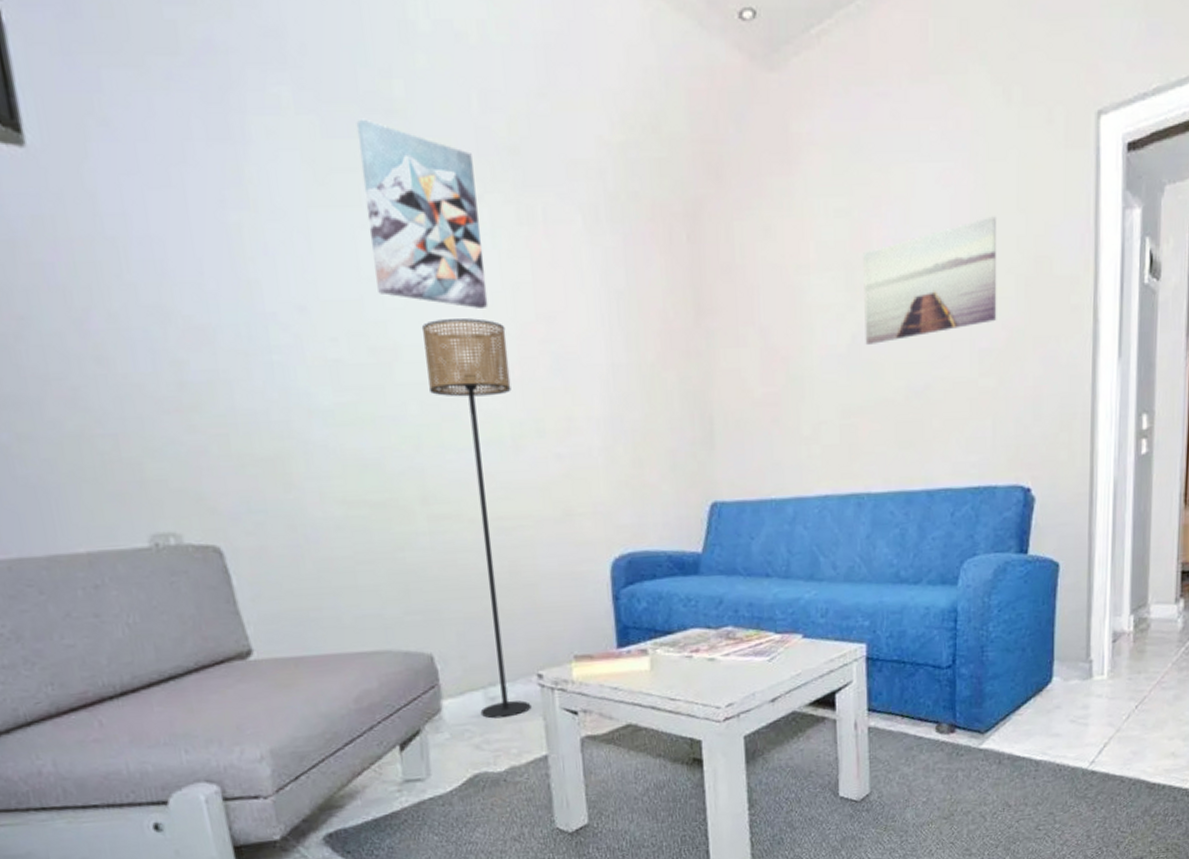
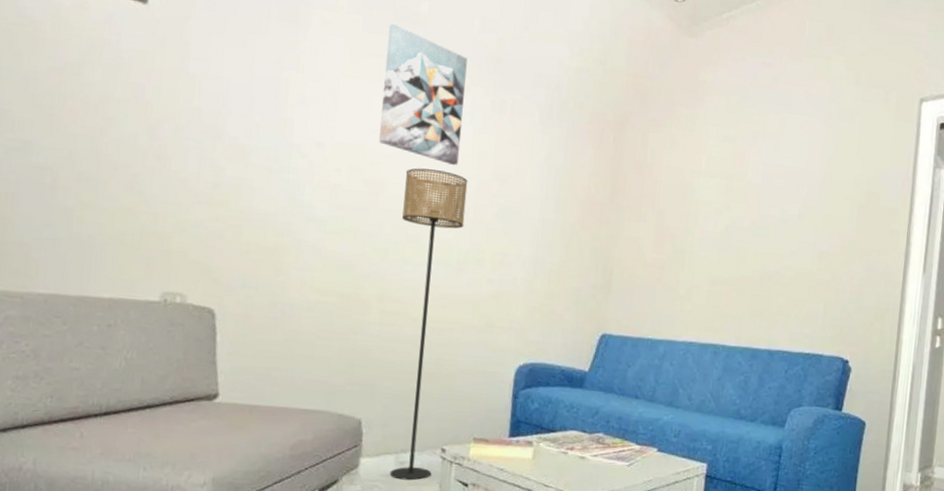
wall art: present [863,216,997,345] -> none [735,158,841,236]

